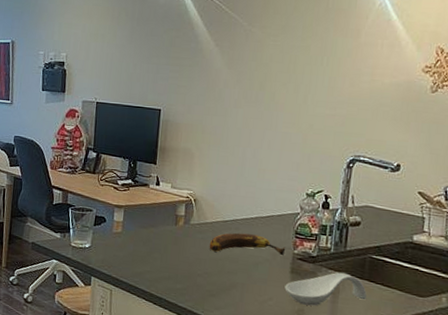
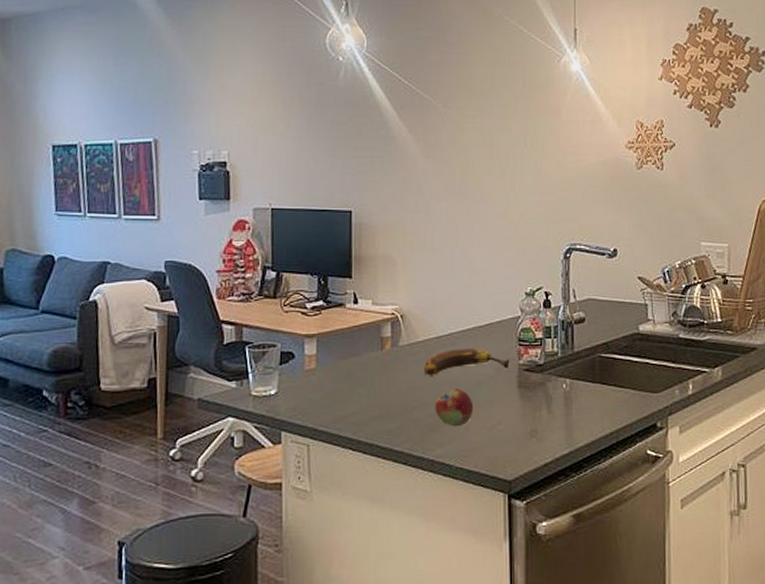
fruit: none [215,265,250,296] -> present [435,388,474,427]
spoon rest: present [284,272,367,306] -> none [513,378,600,423]

